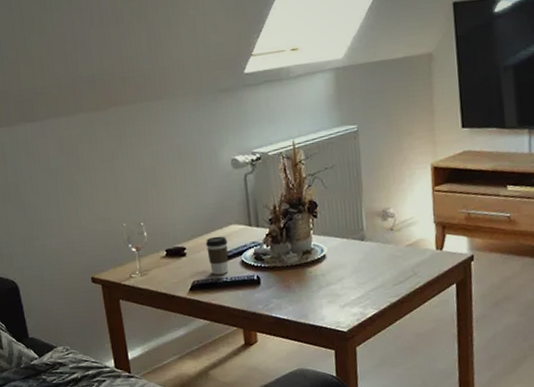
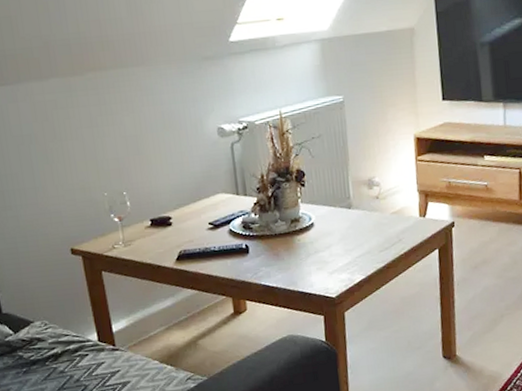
coffee cup: present [206,236,229,275] -> none [192,205,216,244]

